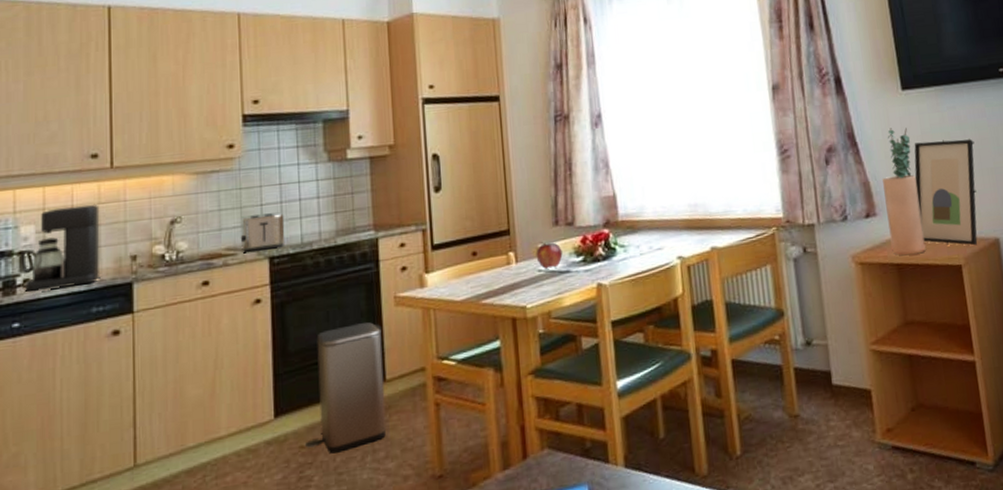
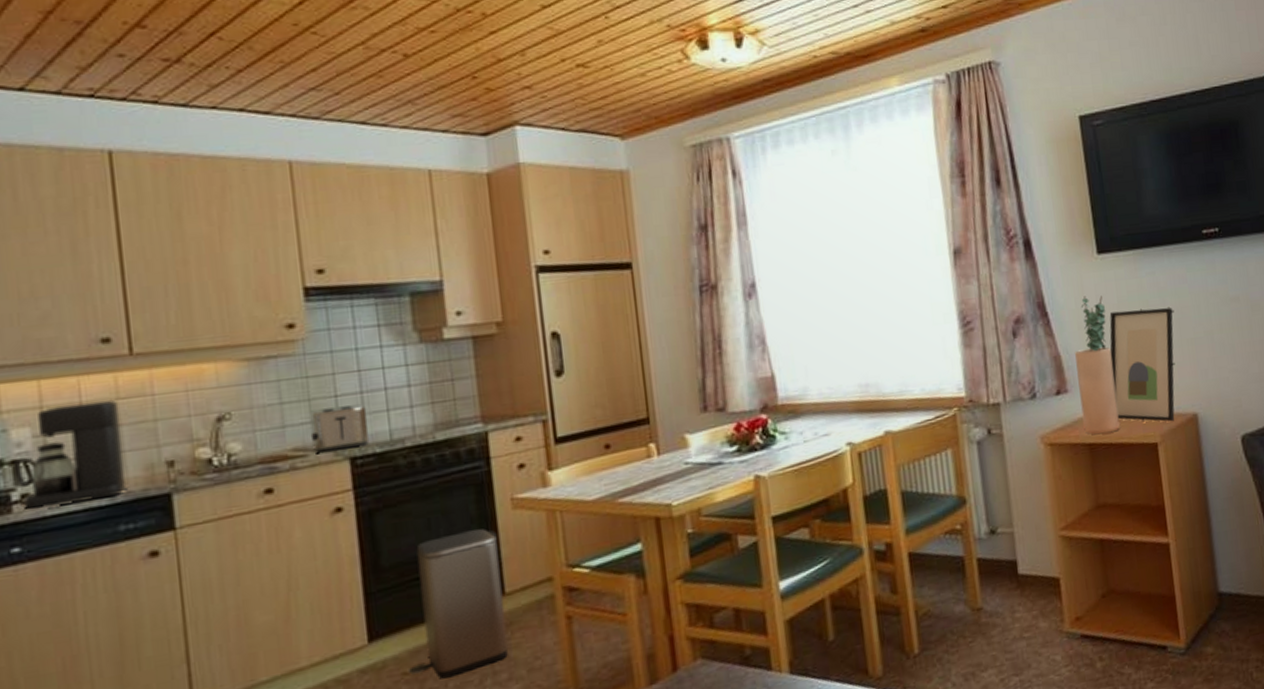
fruit: present [536,242,563,269] -> none [681,430,714,461]

